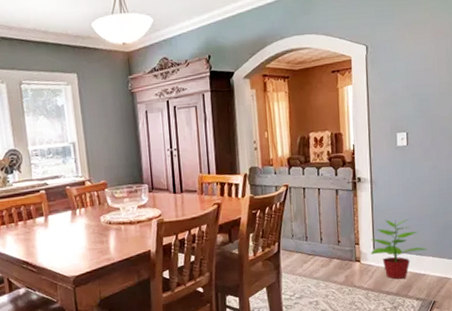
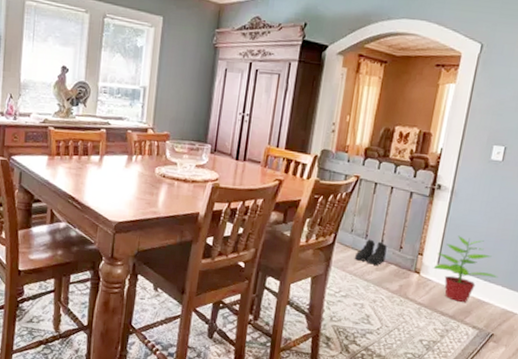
boots: none [300,240,327,263] -> present [354,239,387,265]

